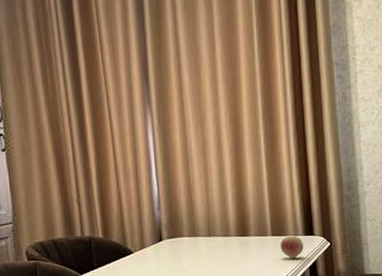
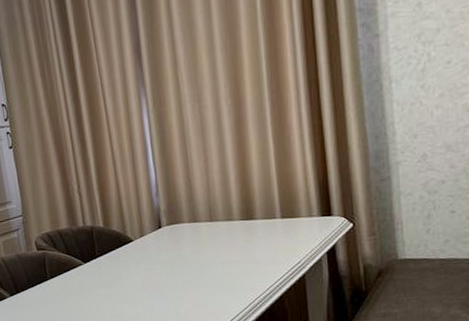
fruit: present [280,235,304,259] -> none [291,217,320,243]

